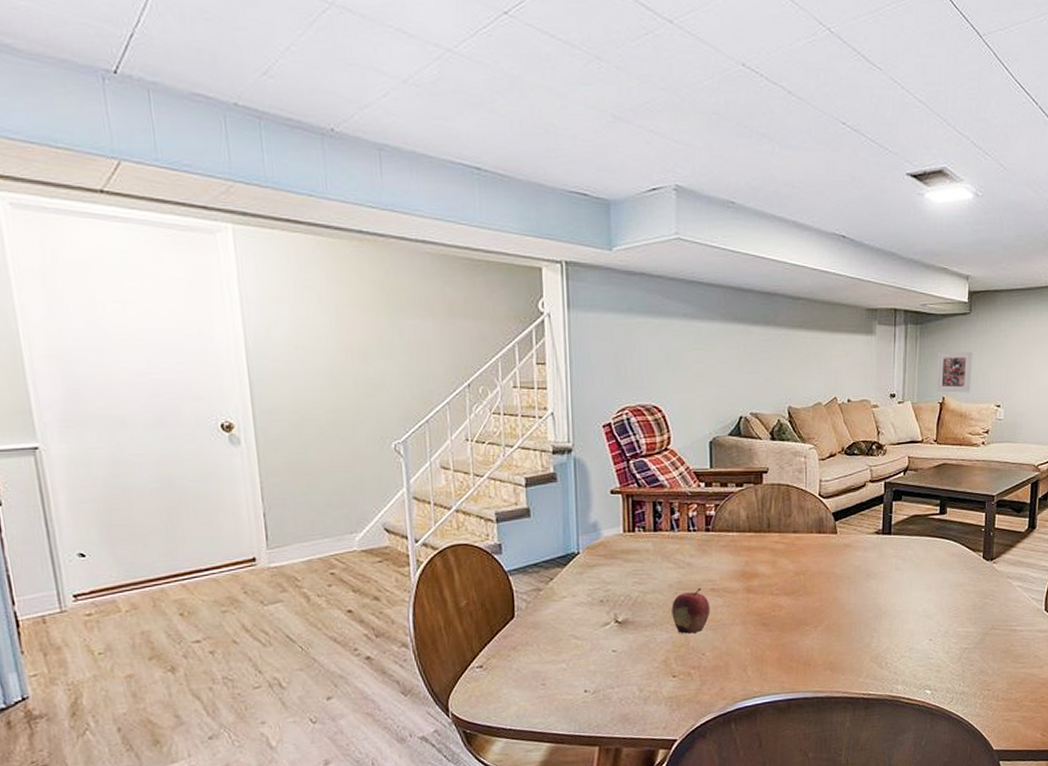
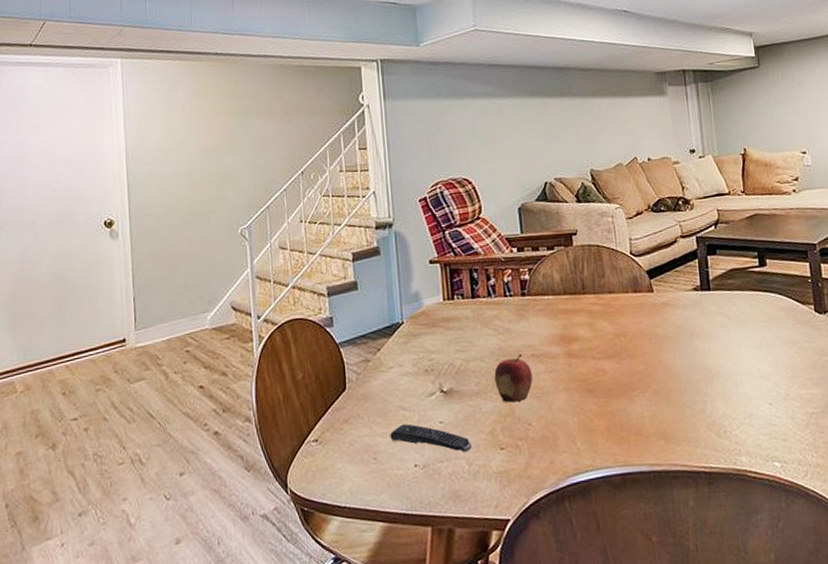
remote control: none [560,652,644,679] -> present [390,424,472,452]
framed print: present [936,351,972,393] -> none [733,102,772,144]

